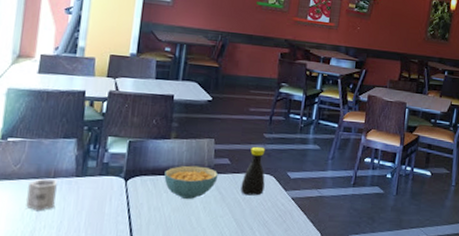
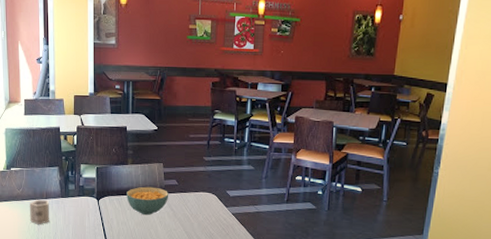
bottle: present [240,146,266,196] -> none [188,168,208,212]

